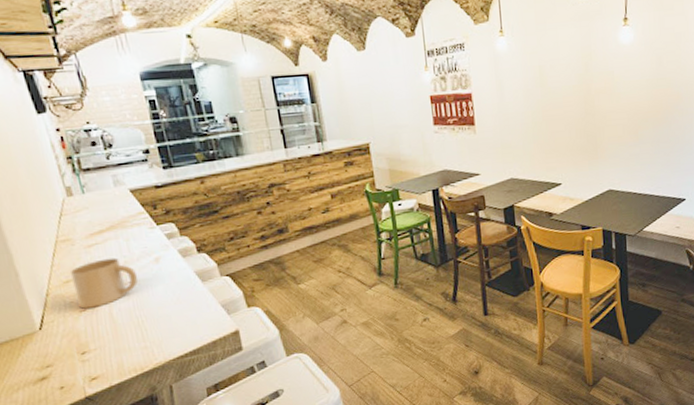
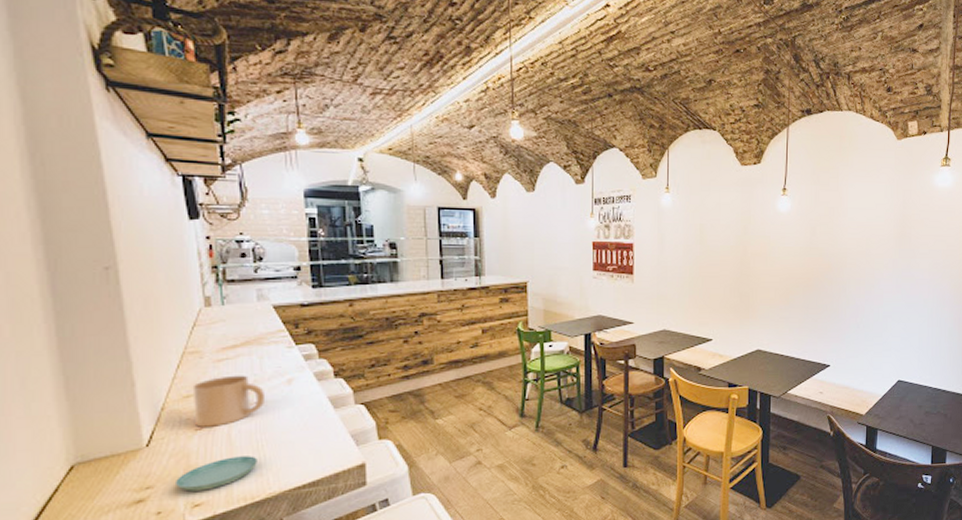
saucer: none [71,331,141,367] -> present [176,456,257,492]

